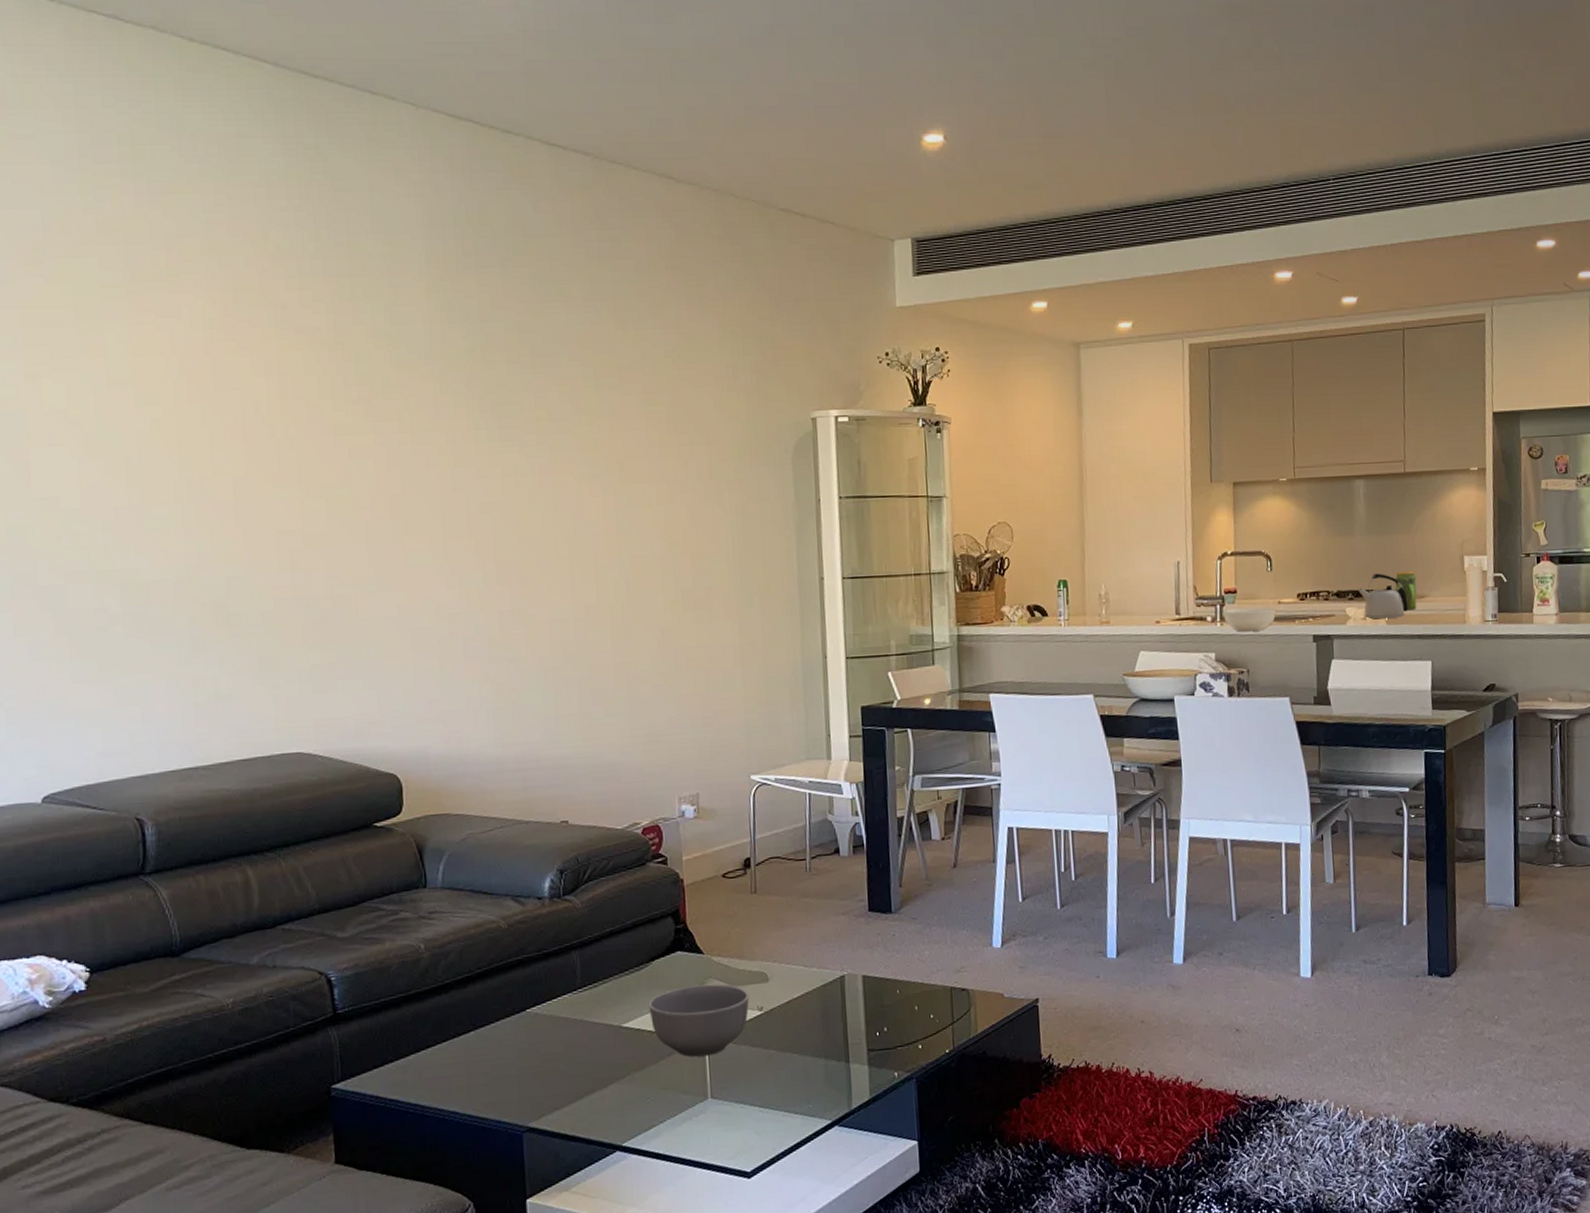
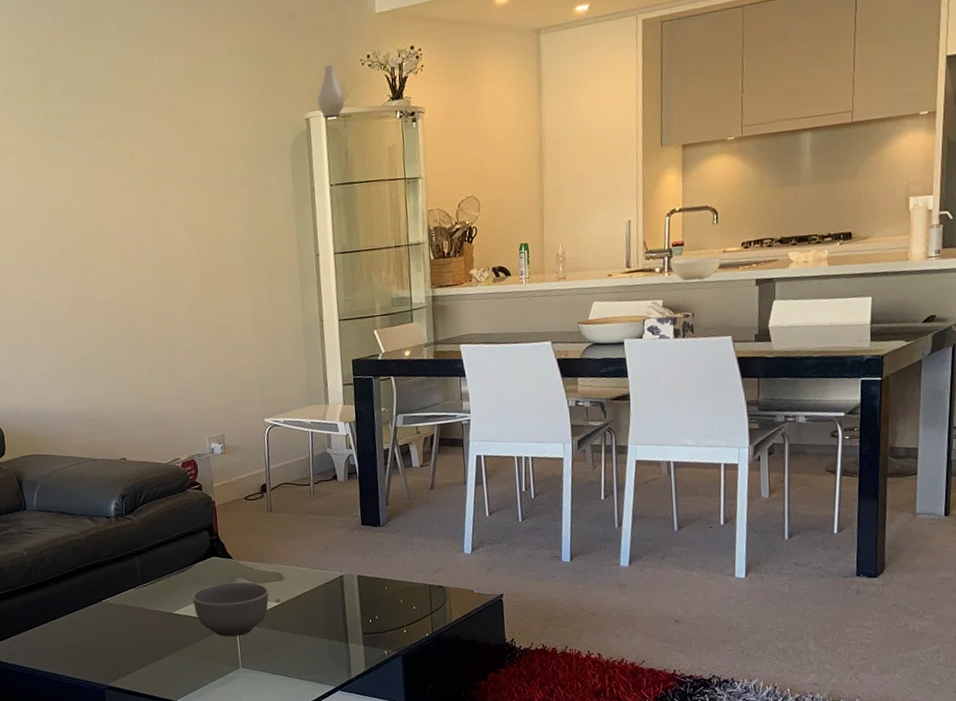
vase: none [825,359,860,420] -> present [316,64,346,119]
kettle: present [1358,573,1409,620] -> none [801,218,851,262]
jar: present [1395,571,1417,611] -> none [838,214,860,252]

